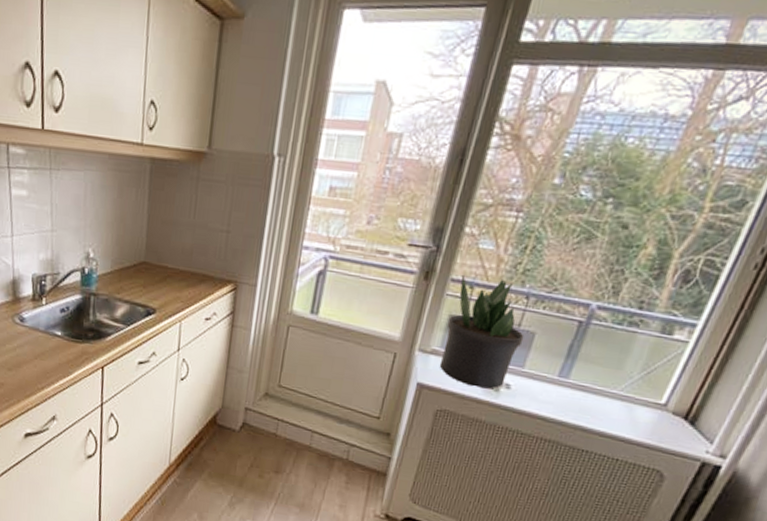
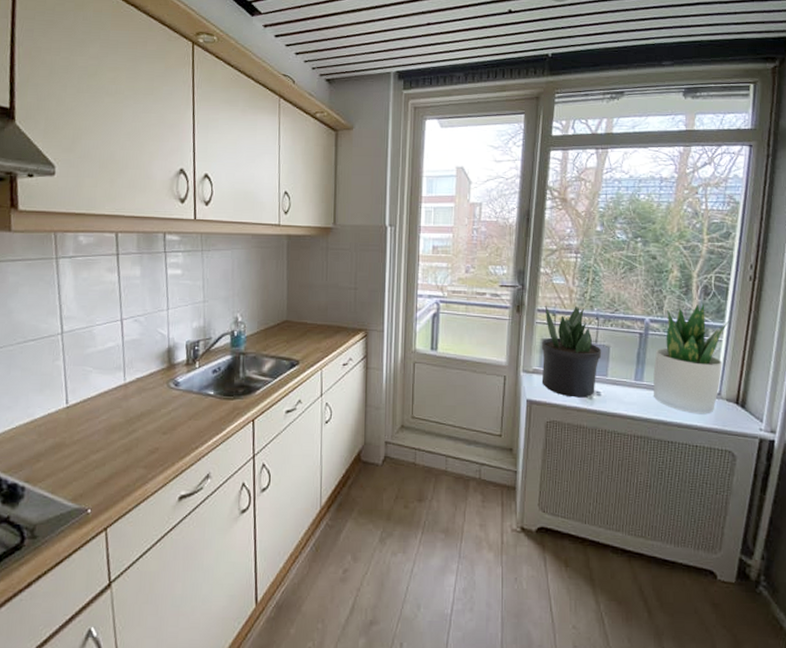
planter: none [578,293,708,427] -> present [653,305,730,415]

